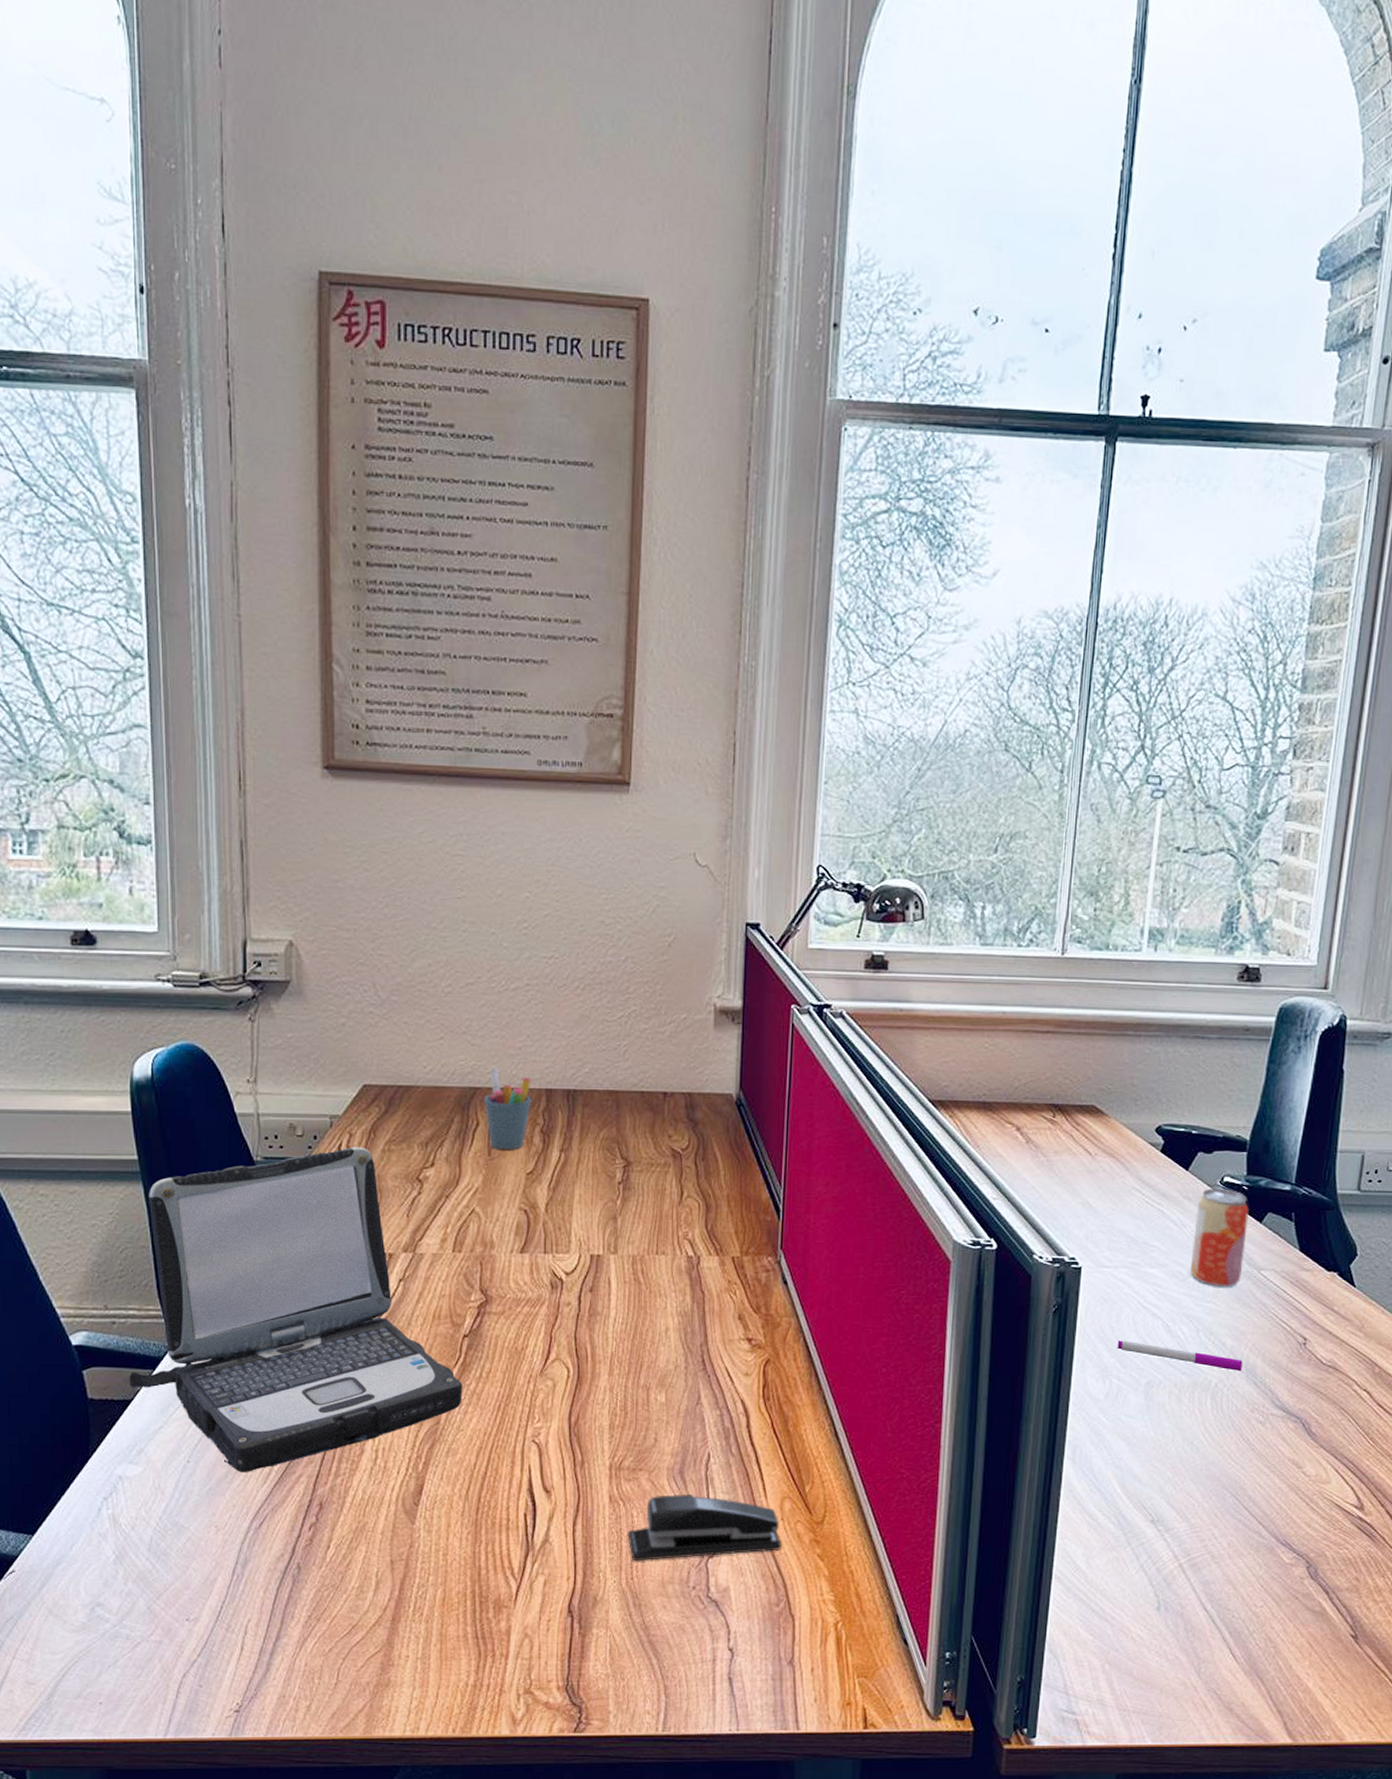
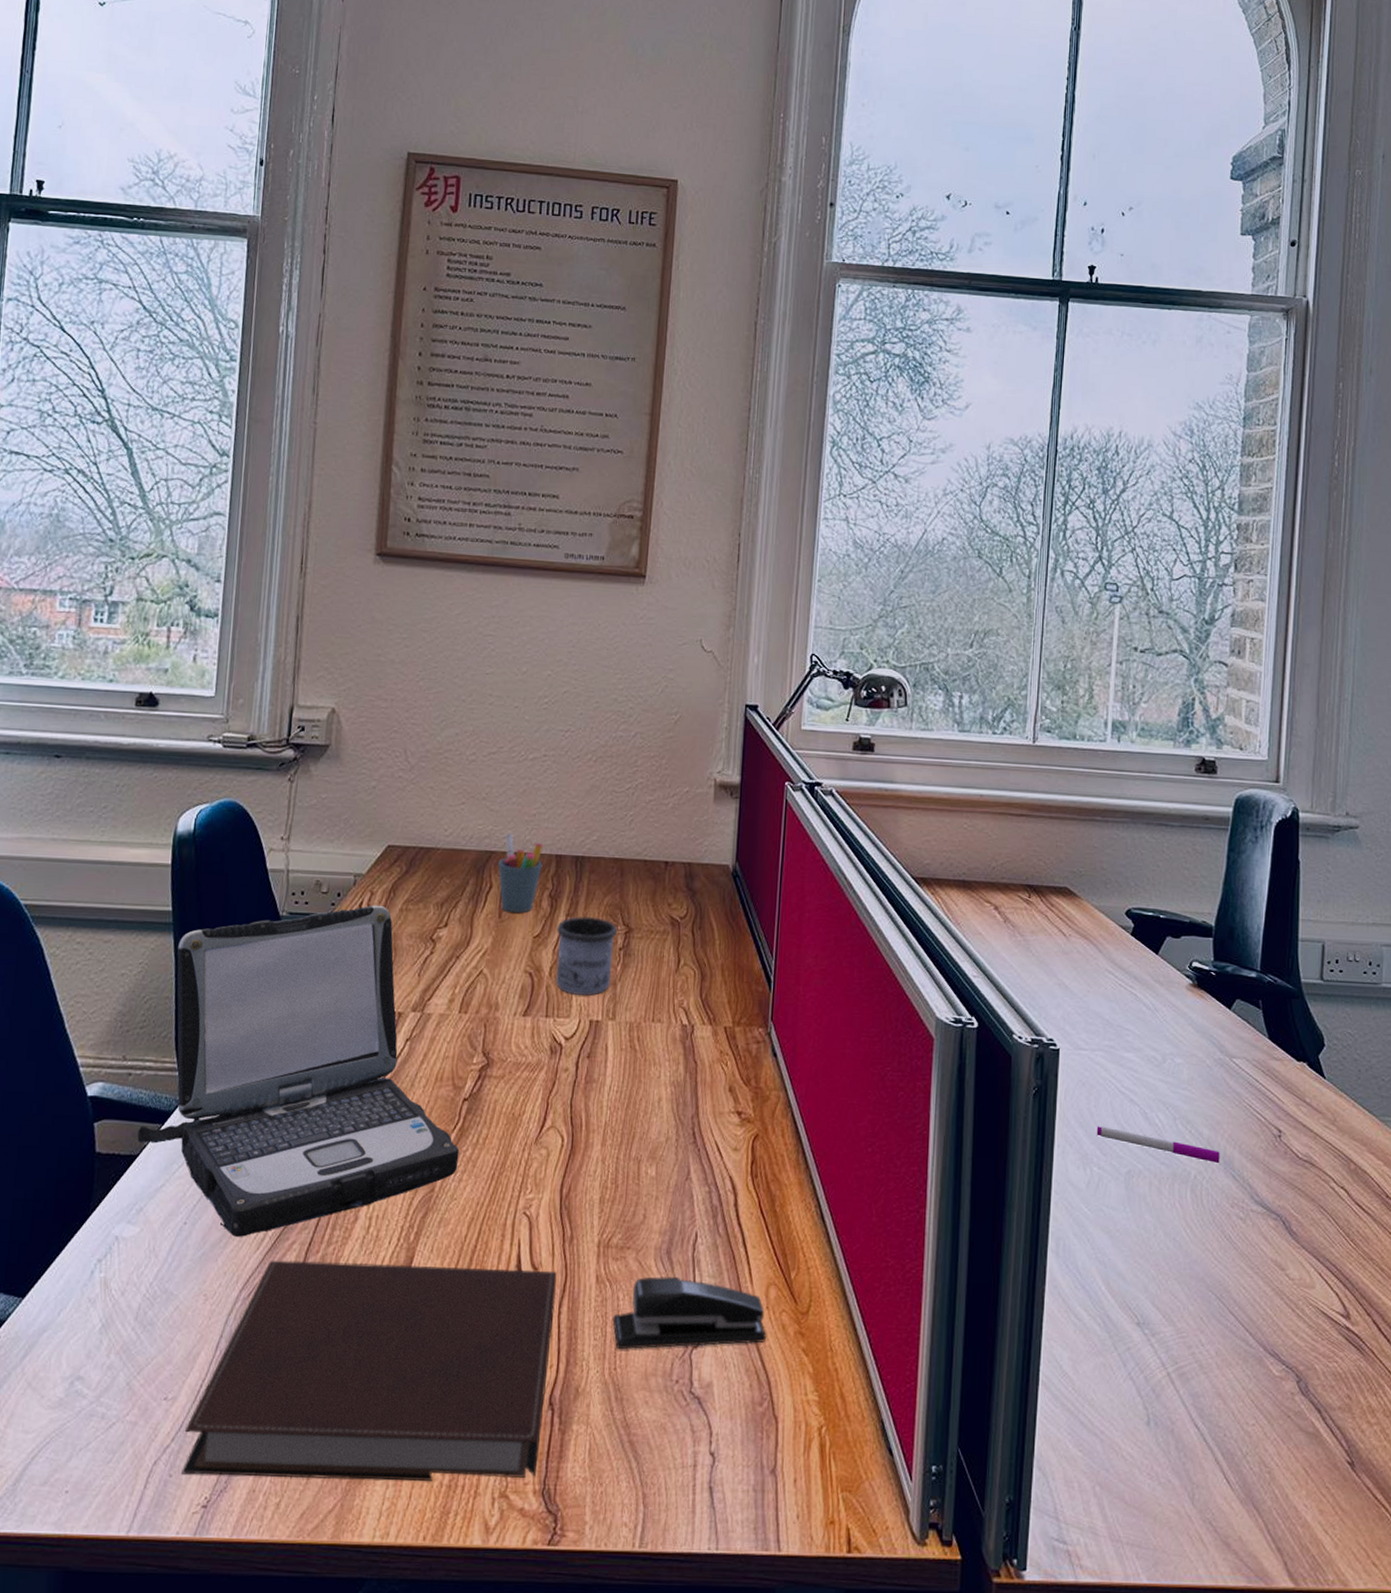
notebook: none [209,1492,570,1684] -> present [181,1260,557,1481]
mug: none [551,1152,615,1230] -> present [555,916,617,996]
beverage can: present [1191,1188,1249,1287] -> none [1165,973,1218,1075]

